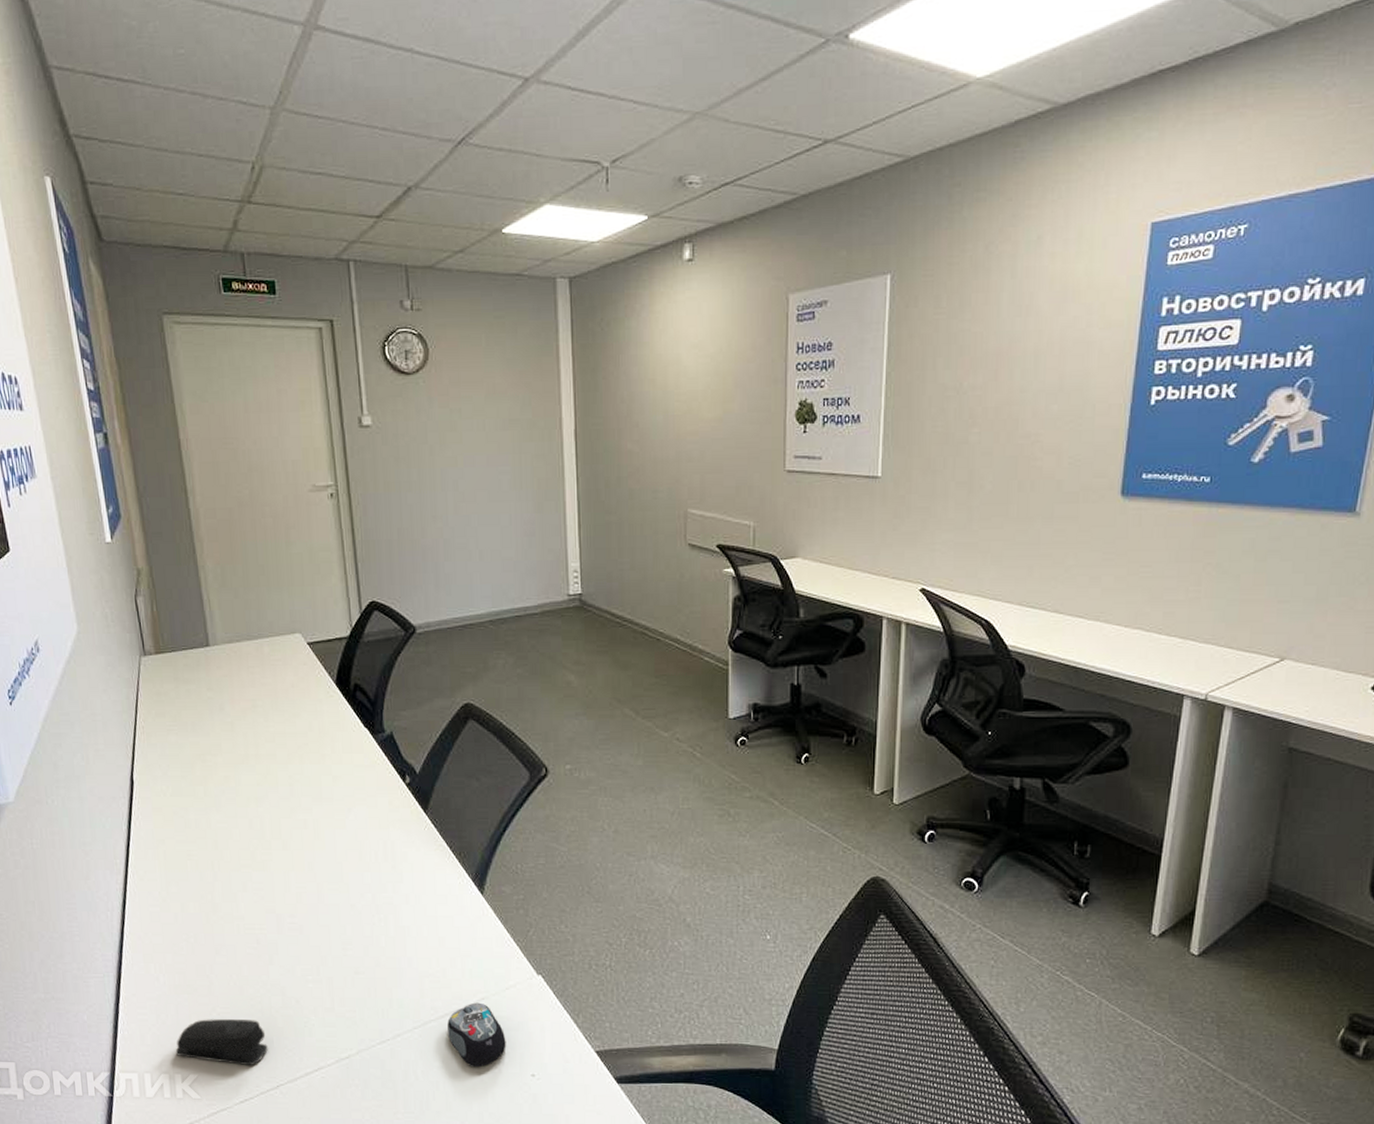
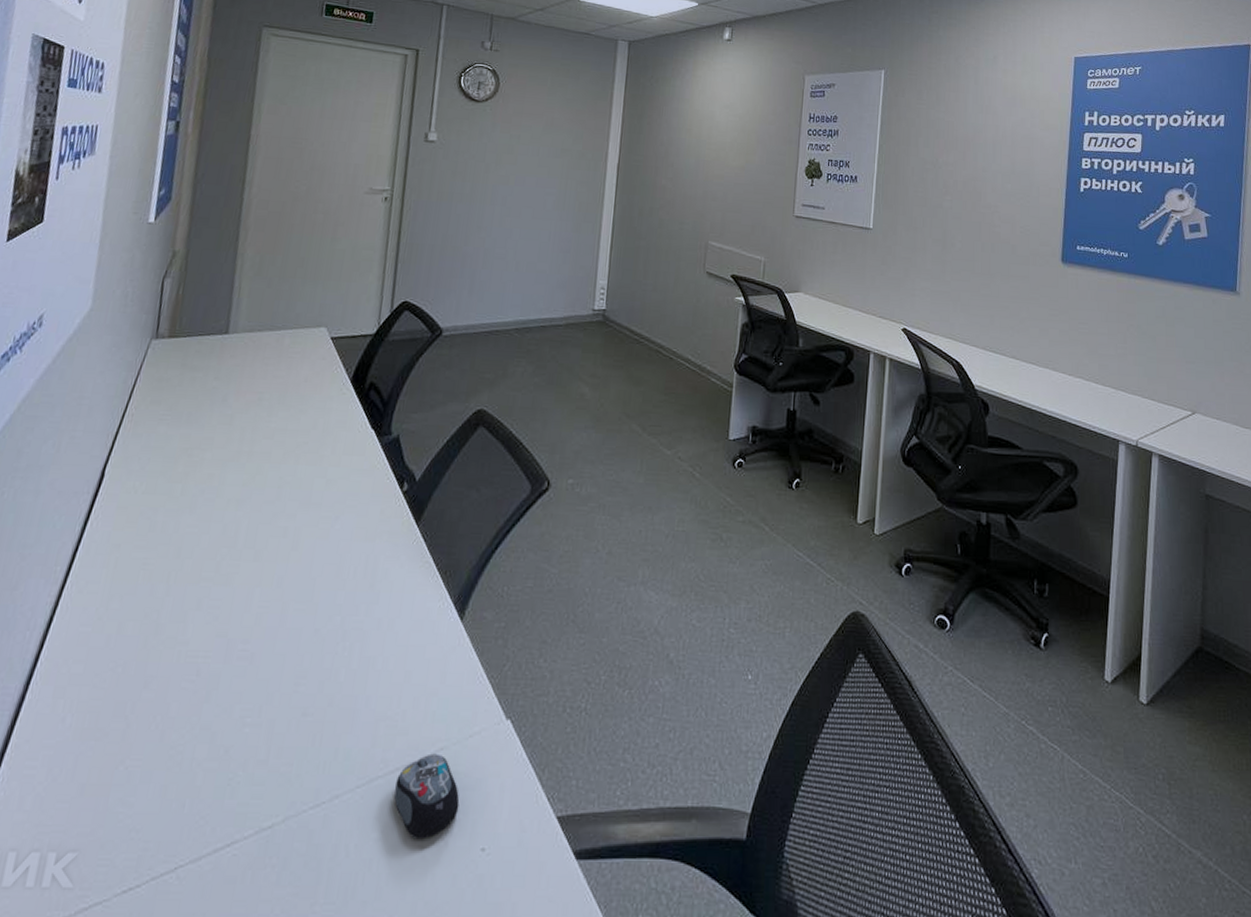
stapler: present [175,1019,268,1066] -> none [57,775,178,840]

